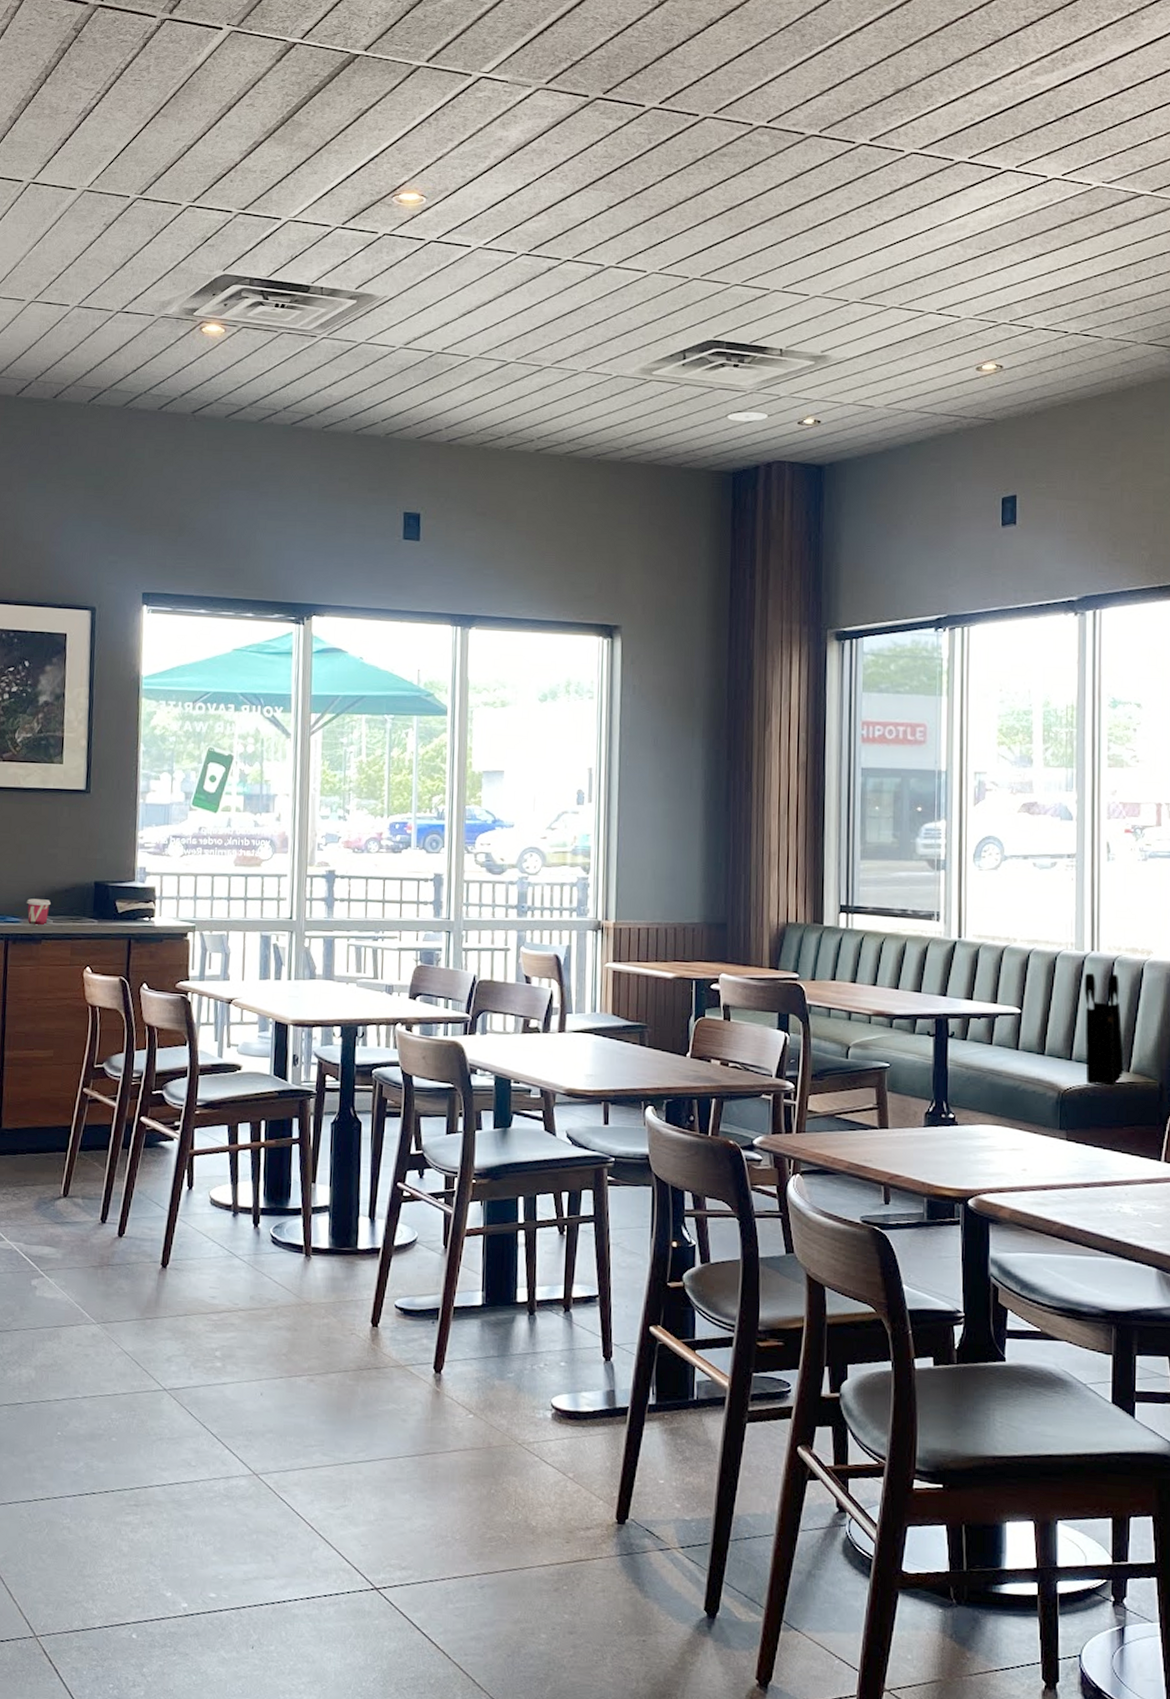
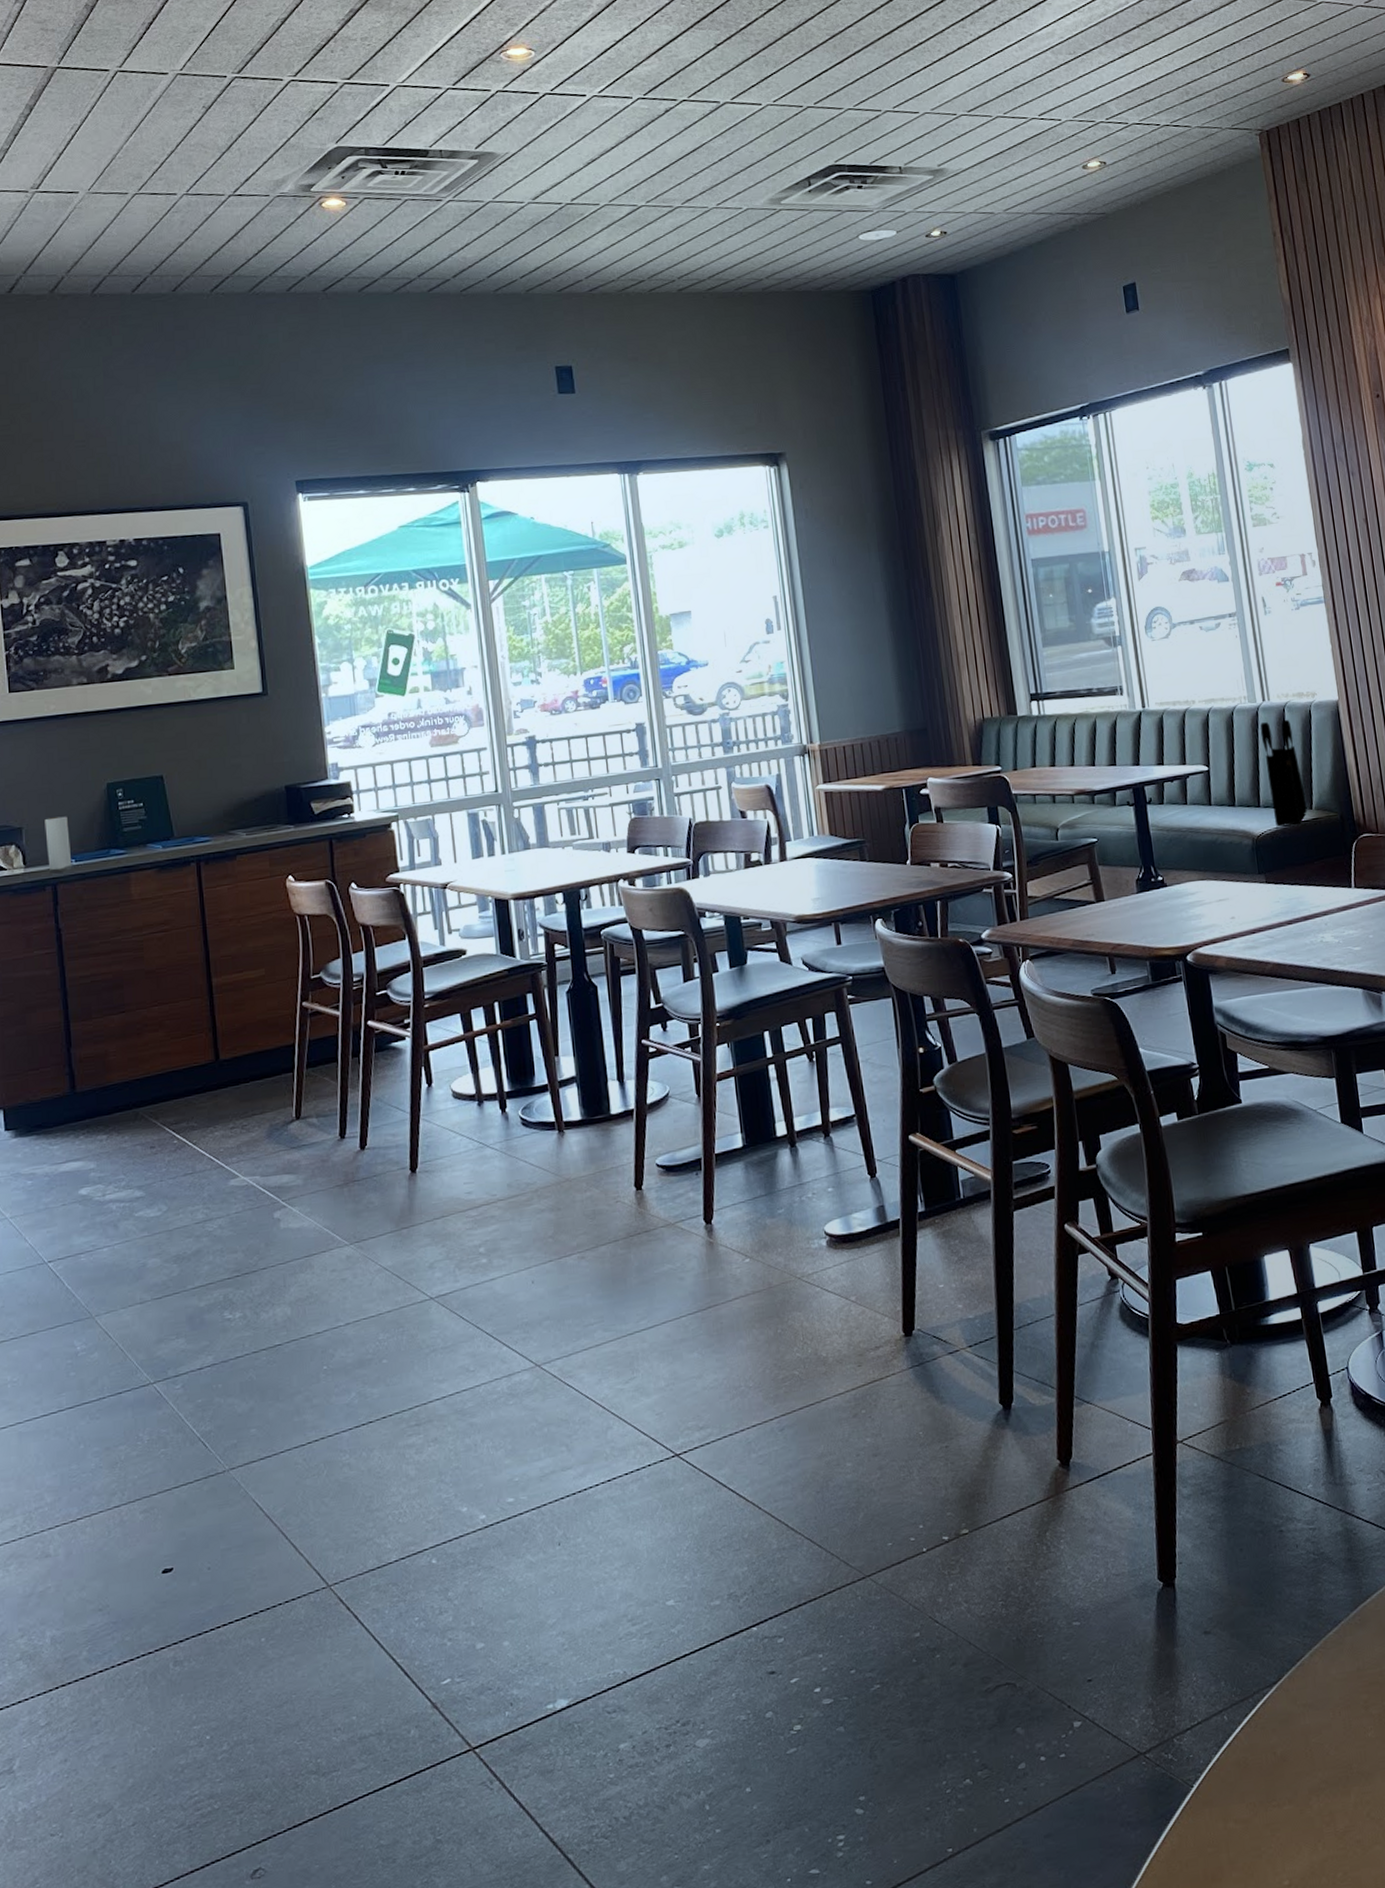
cup: present [26,898,51,926] -> none [214,812,241,842]

